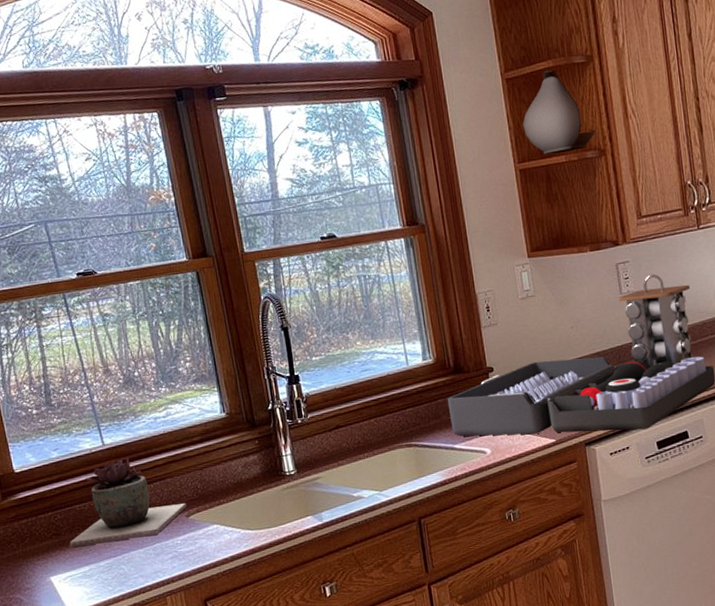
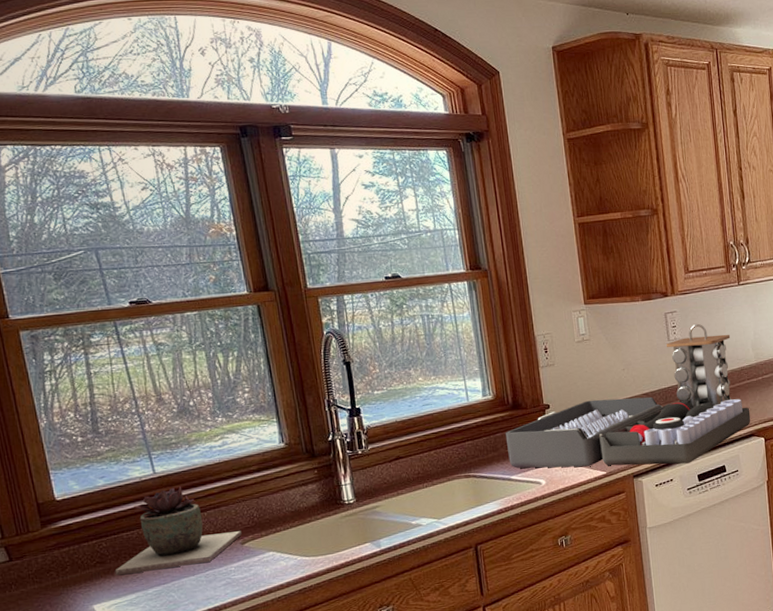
vase: present [522,69,598,155] -> none [582,133,651,211]

